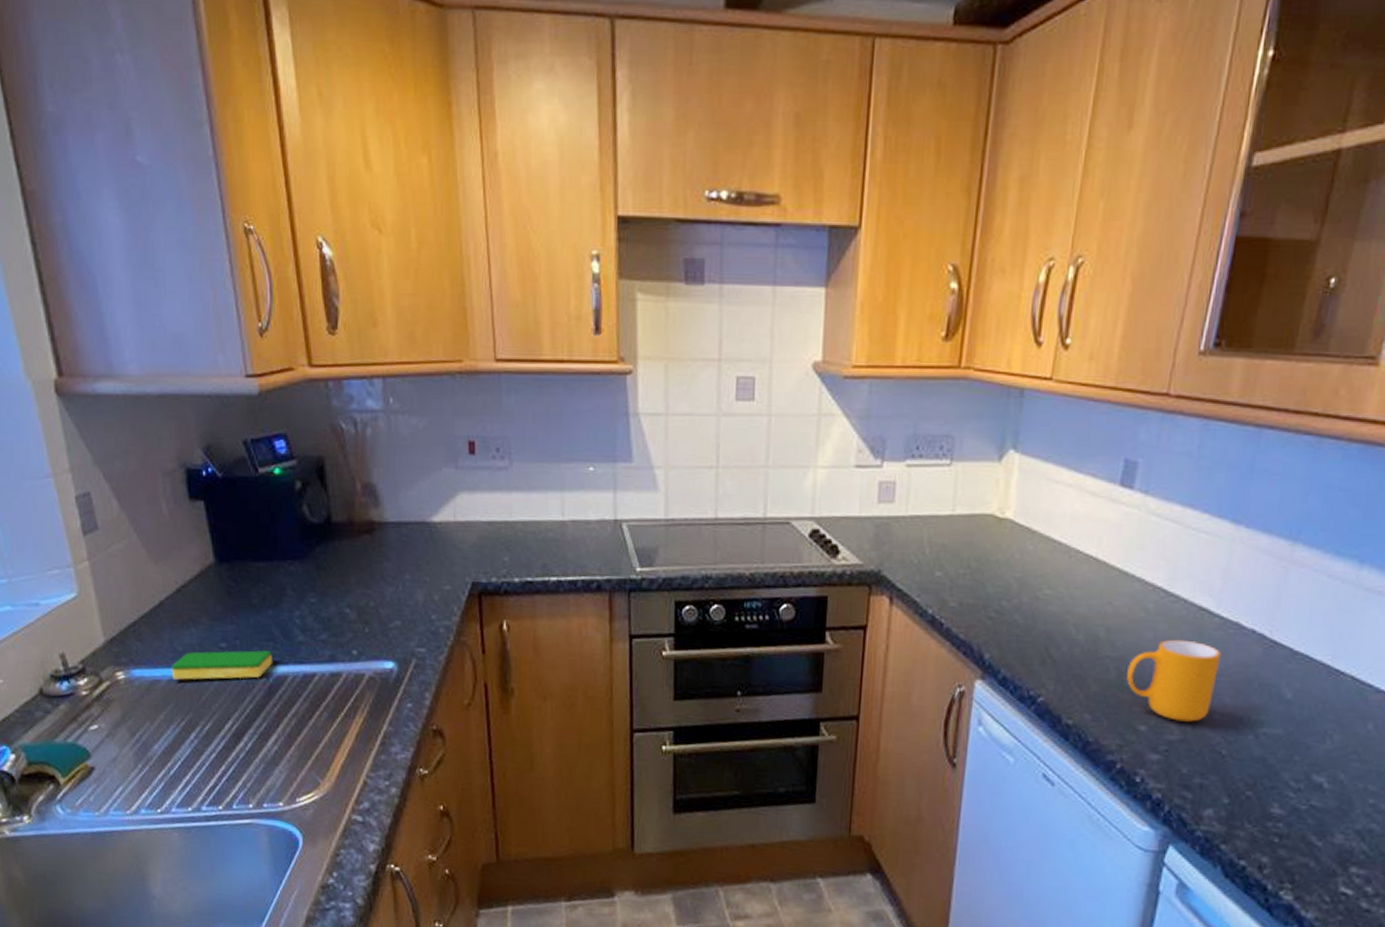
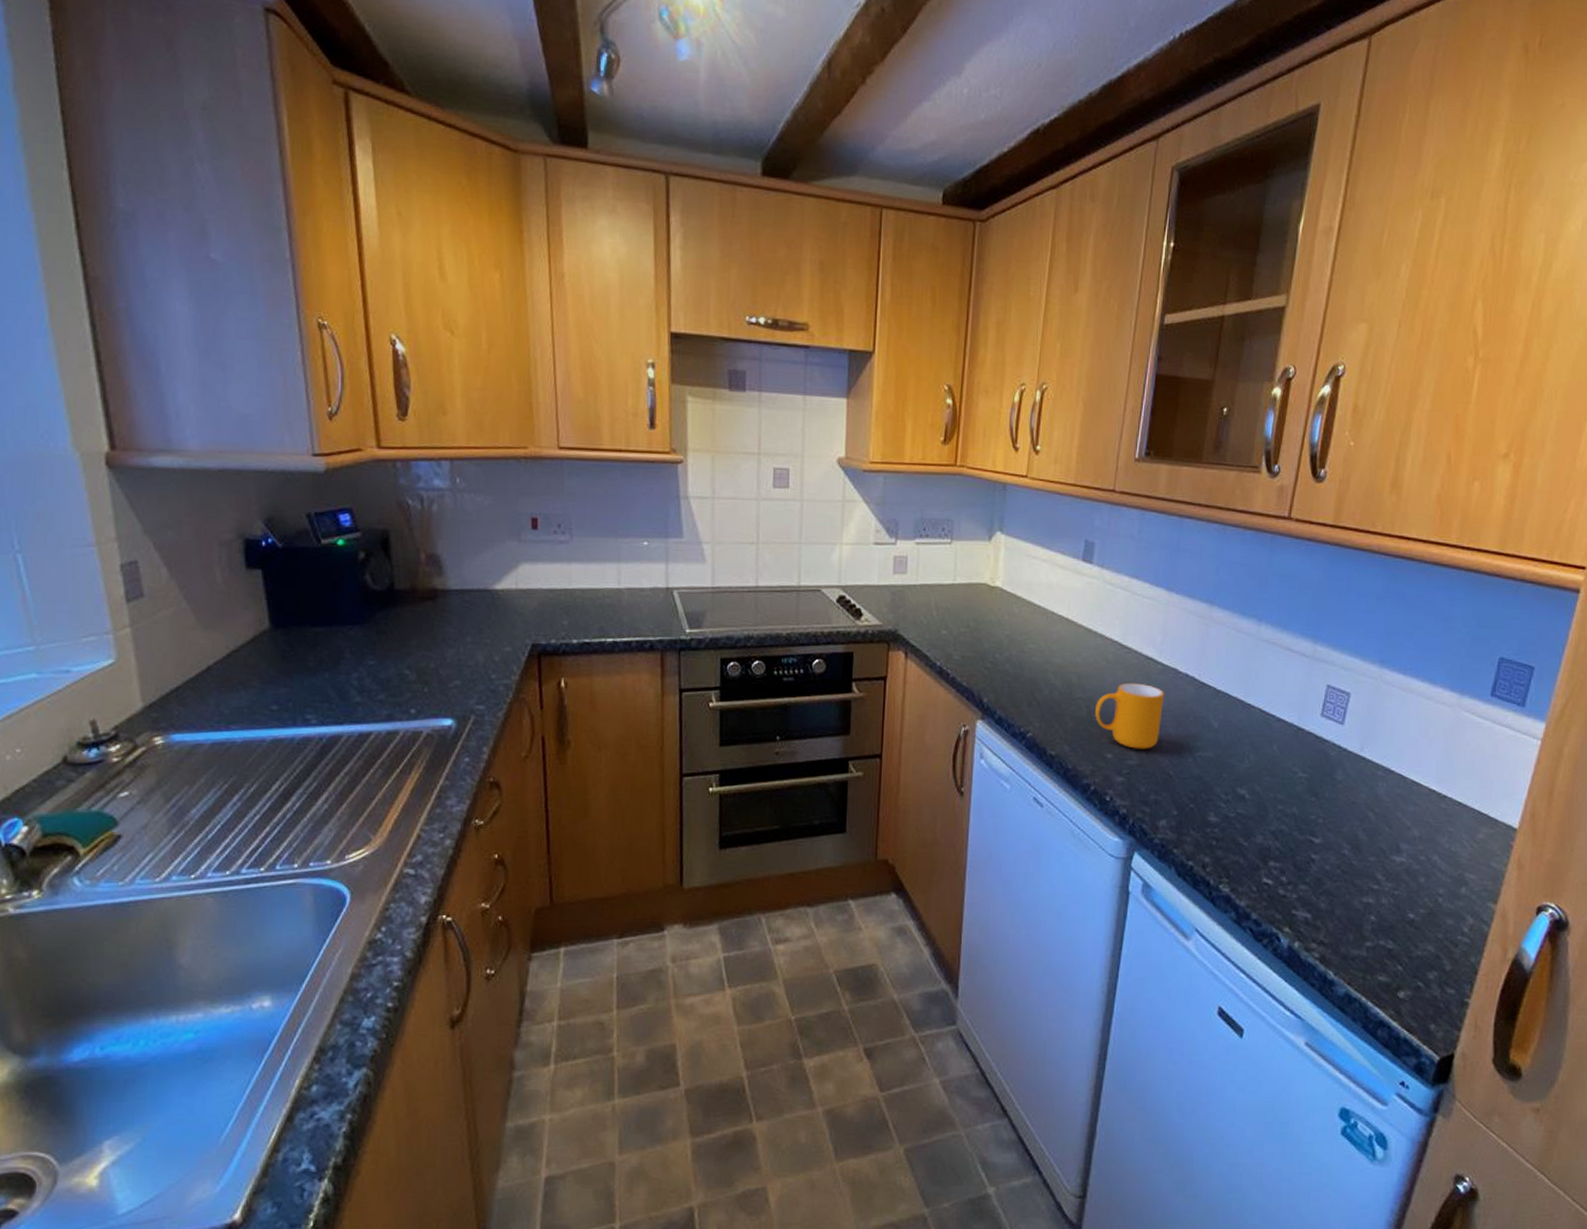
dish sponge: present [171,650,273,680] -> none [215,712,328,743]

